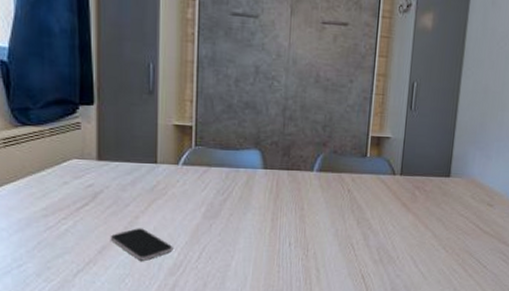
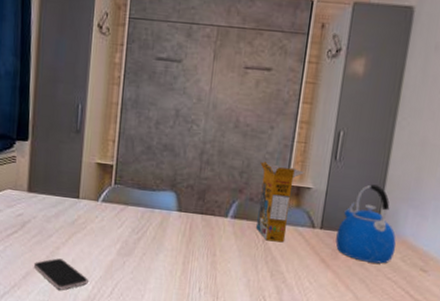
cereal box: none [341,115,384,191] -> present [256,162,305,243]
kettle: none [414,131,467,203] -> present [335,184,396,264]

